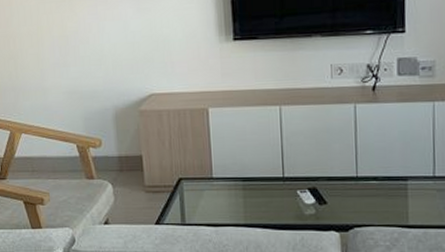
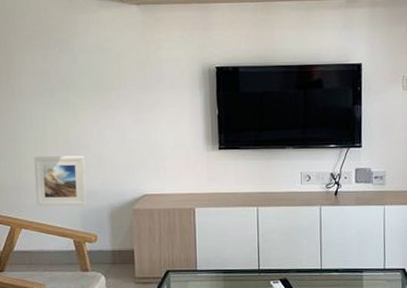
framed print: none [30,52,89,109] -> present [34,155,87,207]

